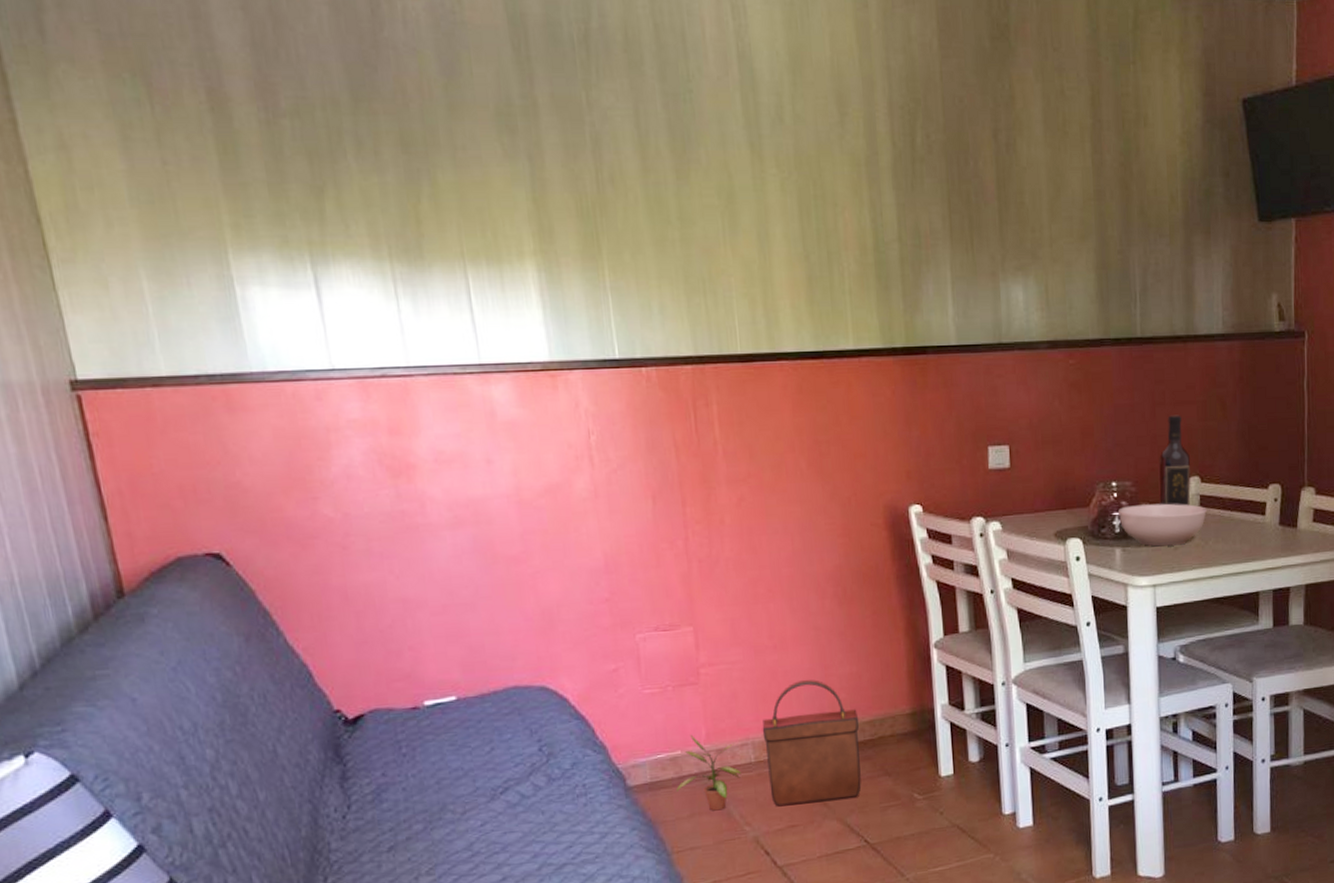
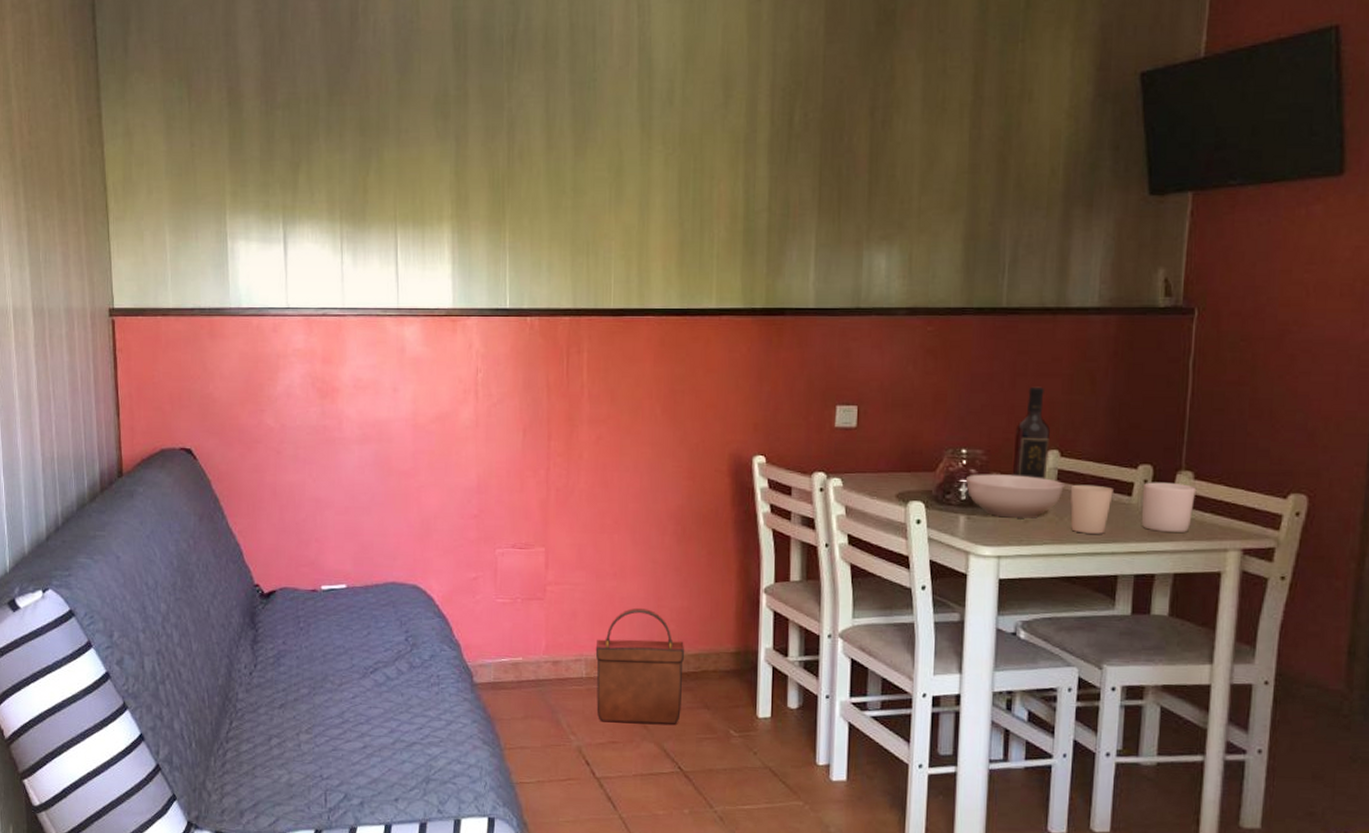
potted plant: present [677,734,741,811] -> none [515,644,573,717]
cup: none [1212,507,1250,555] -> present [1070,484,1115,534]
mug: none [1274,499,1319,547] -> present [1141,482,1197,534]

